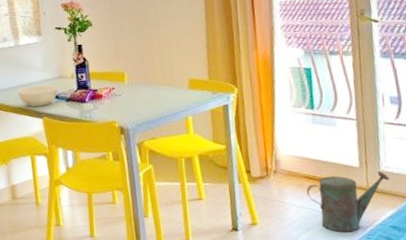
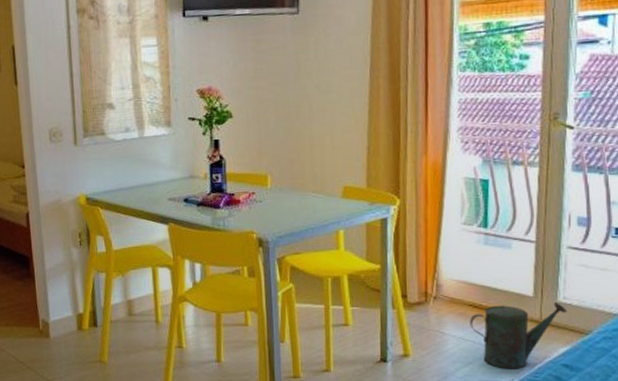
bowl: present [17,85,58,107] -> none [139,185,188,211]

